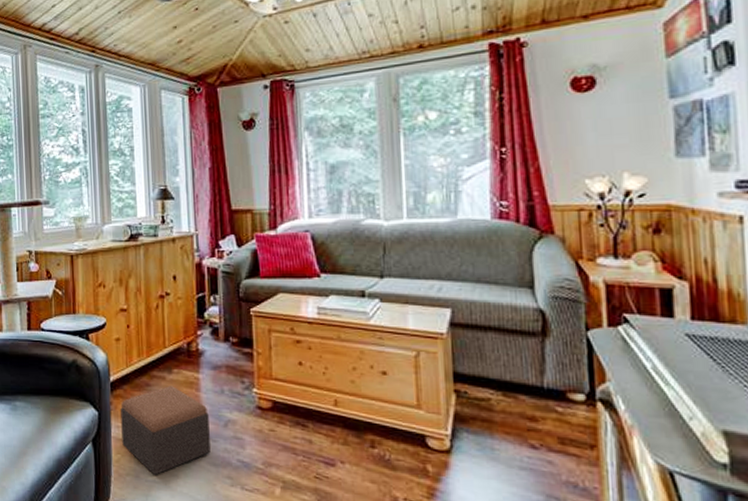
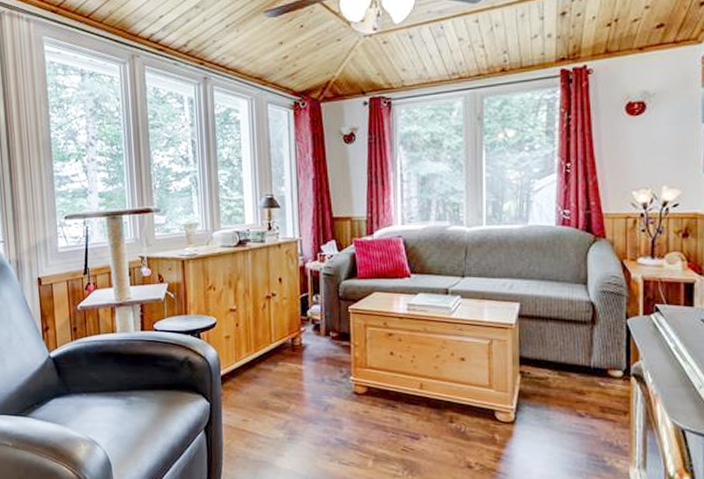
footstool: present [120,386,211,475] -> none [230,377,312,456]

